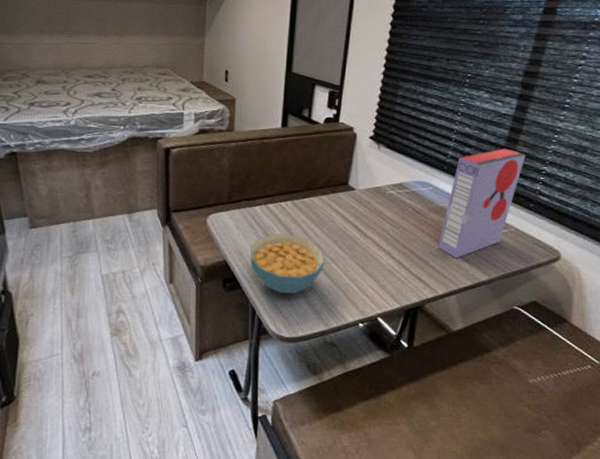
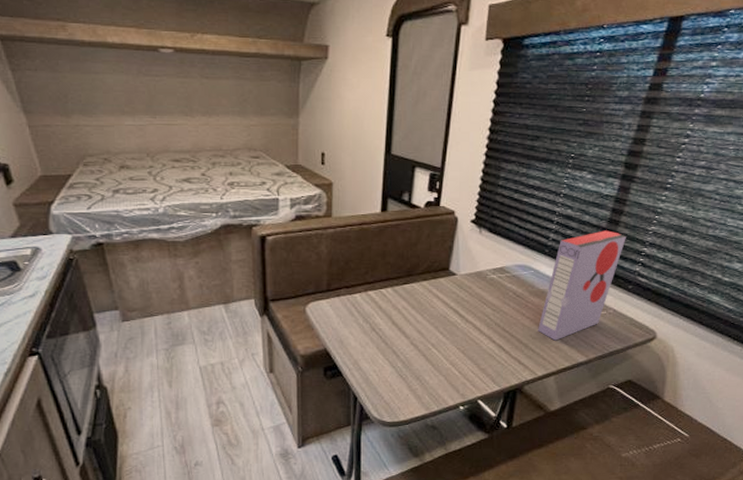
cereal bowl: present [250,234,325,293] -> none [351,321,426,379]

